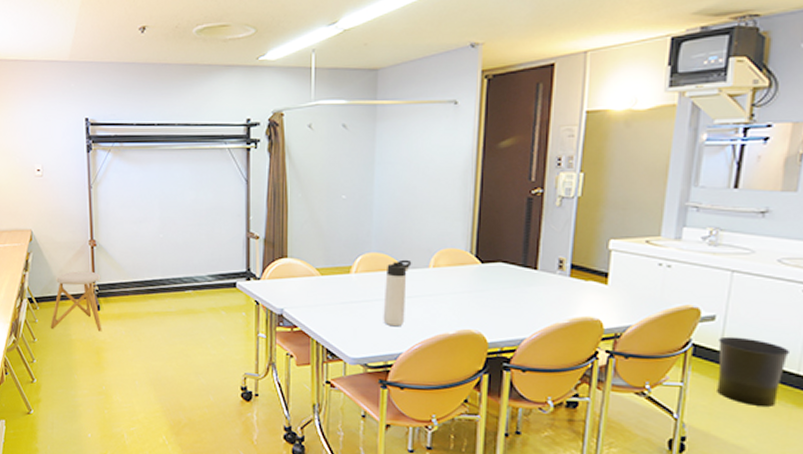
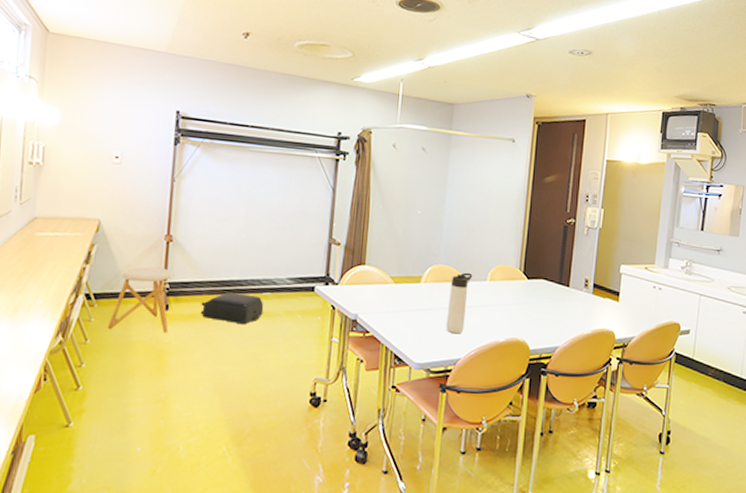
suitcase: none [128,292,188,321] -> present [200,292,264,324]
waste bin: present [717,336,789,407] -> none [691,347,735,404]

